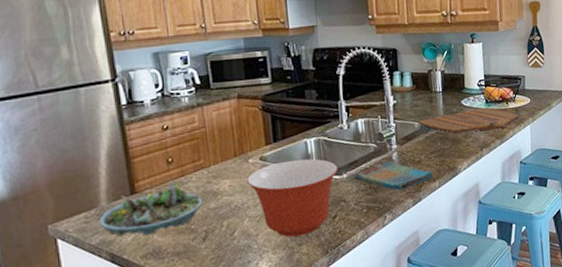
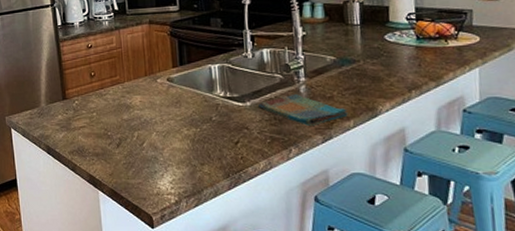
succulent planter: present [99,180,203,237] -> none [40,91,118,135]
mixing bowl: present [247,159,338,237] -> none [155,83,242,156]
cutting board: present [418,107,519,133] -> none [330,44,463,71]

